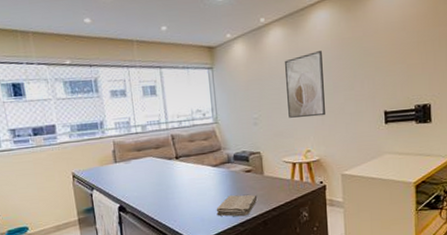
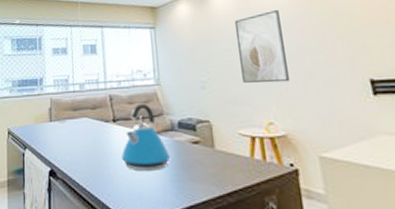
kettle: none [185,140,227,199] -> present [121,103,171,170]
washcloth: present [216,195,257,217] -> none [157,170,207,199]

